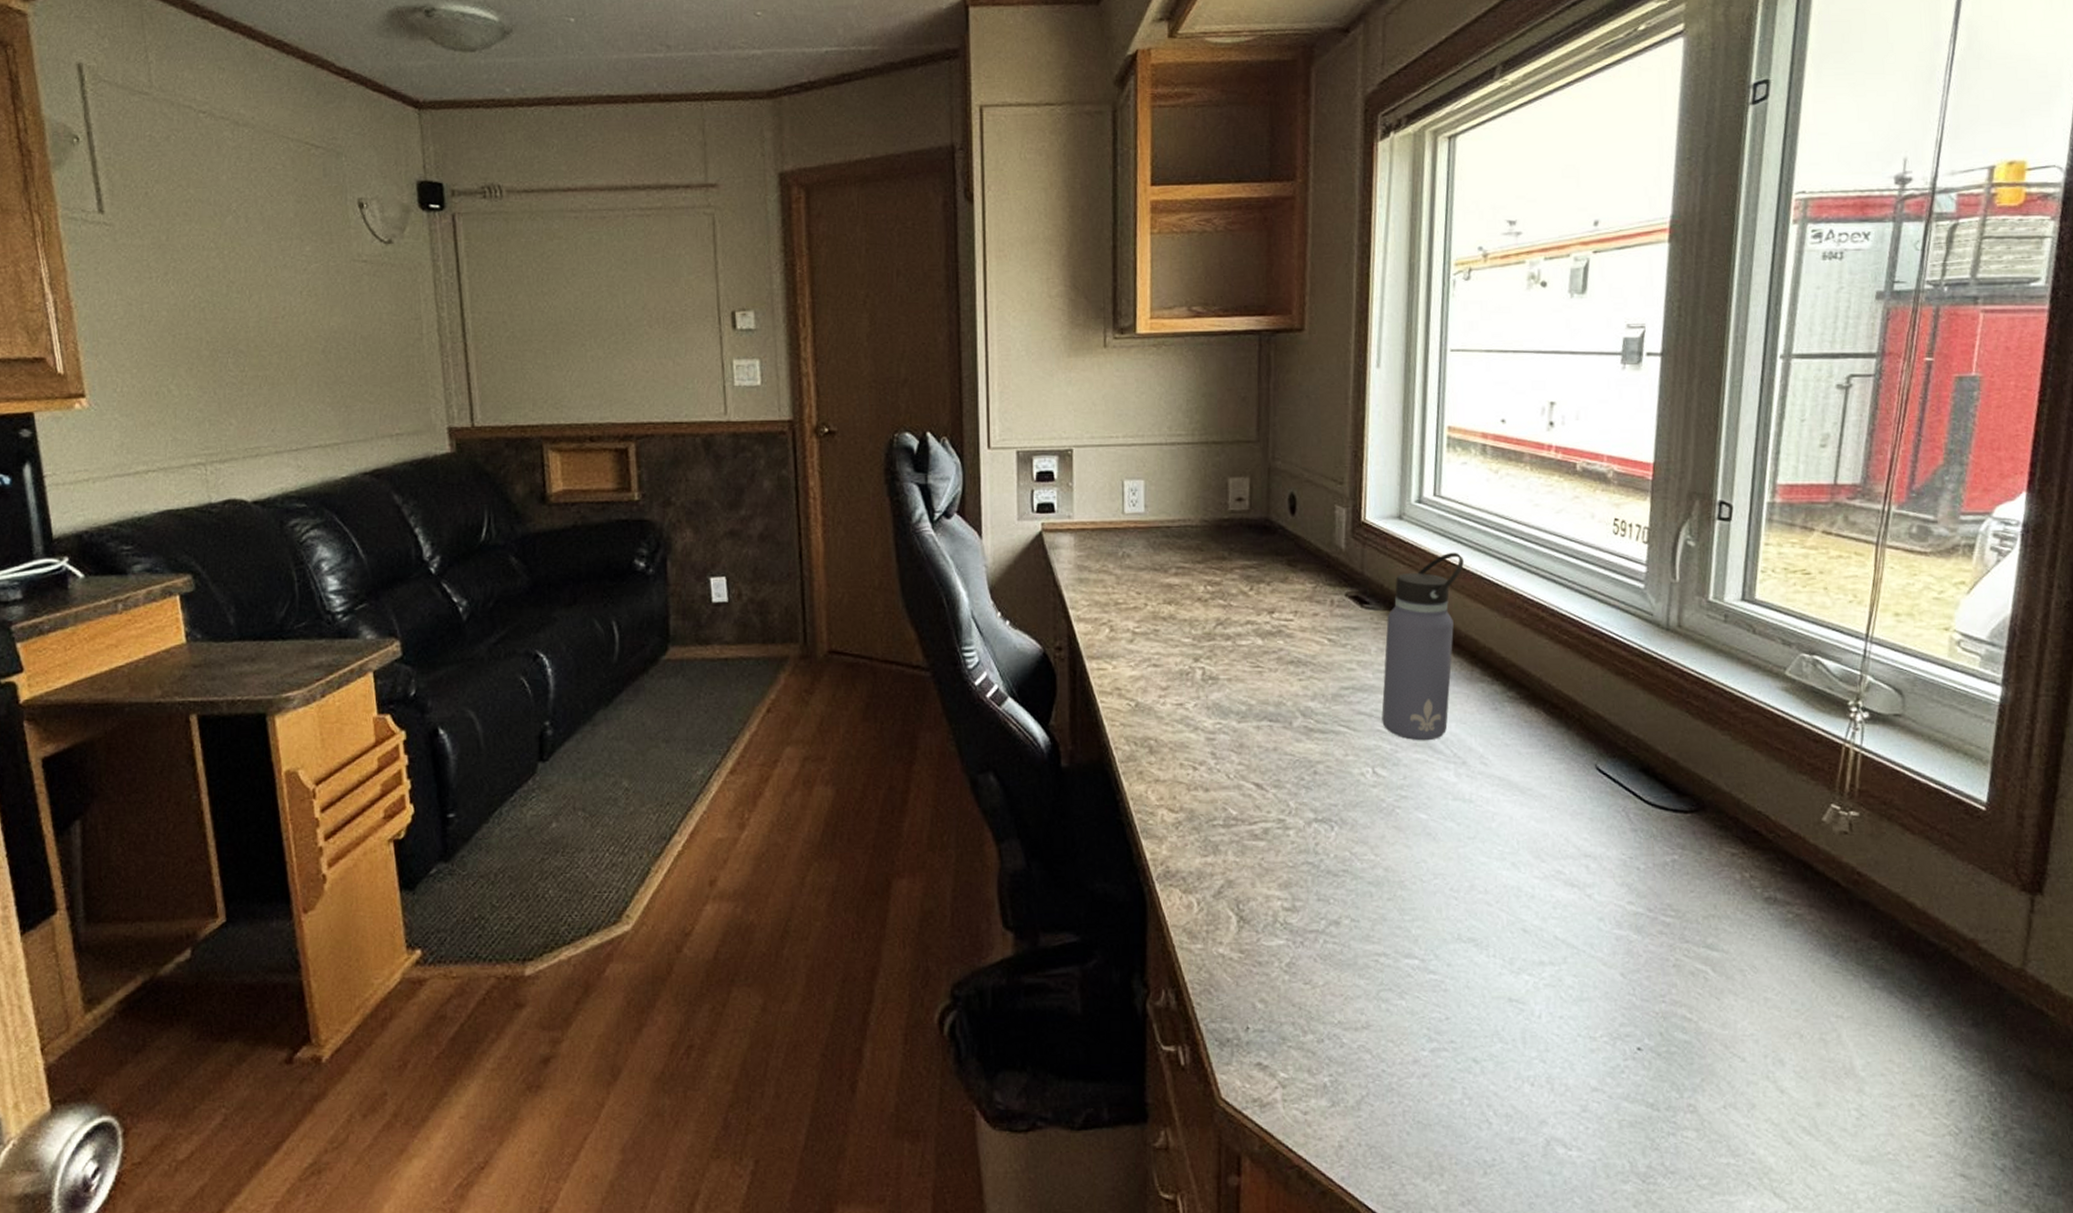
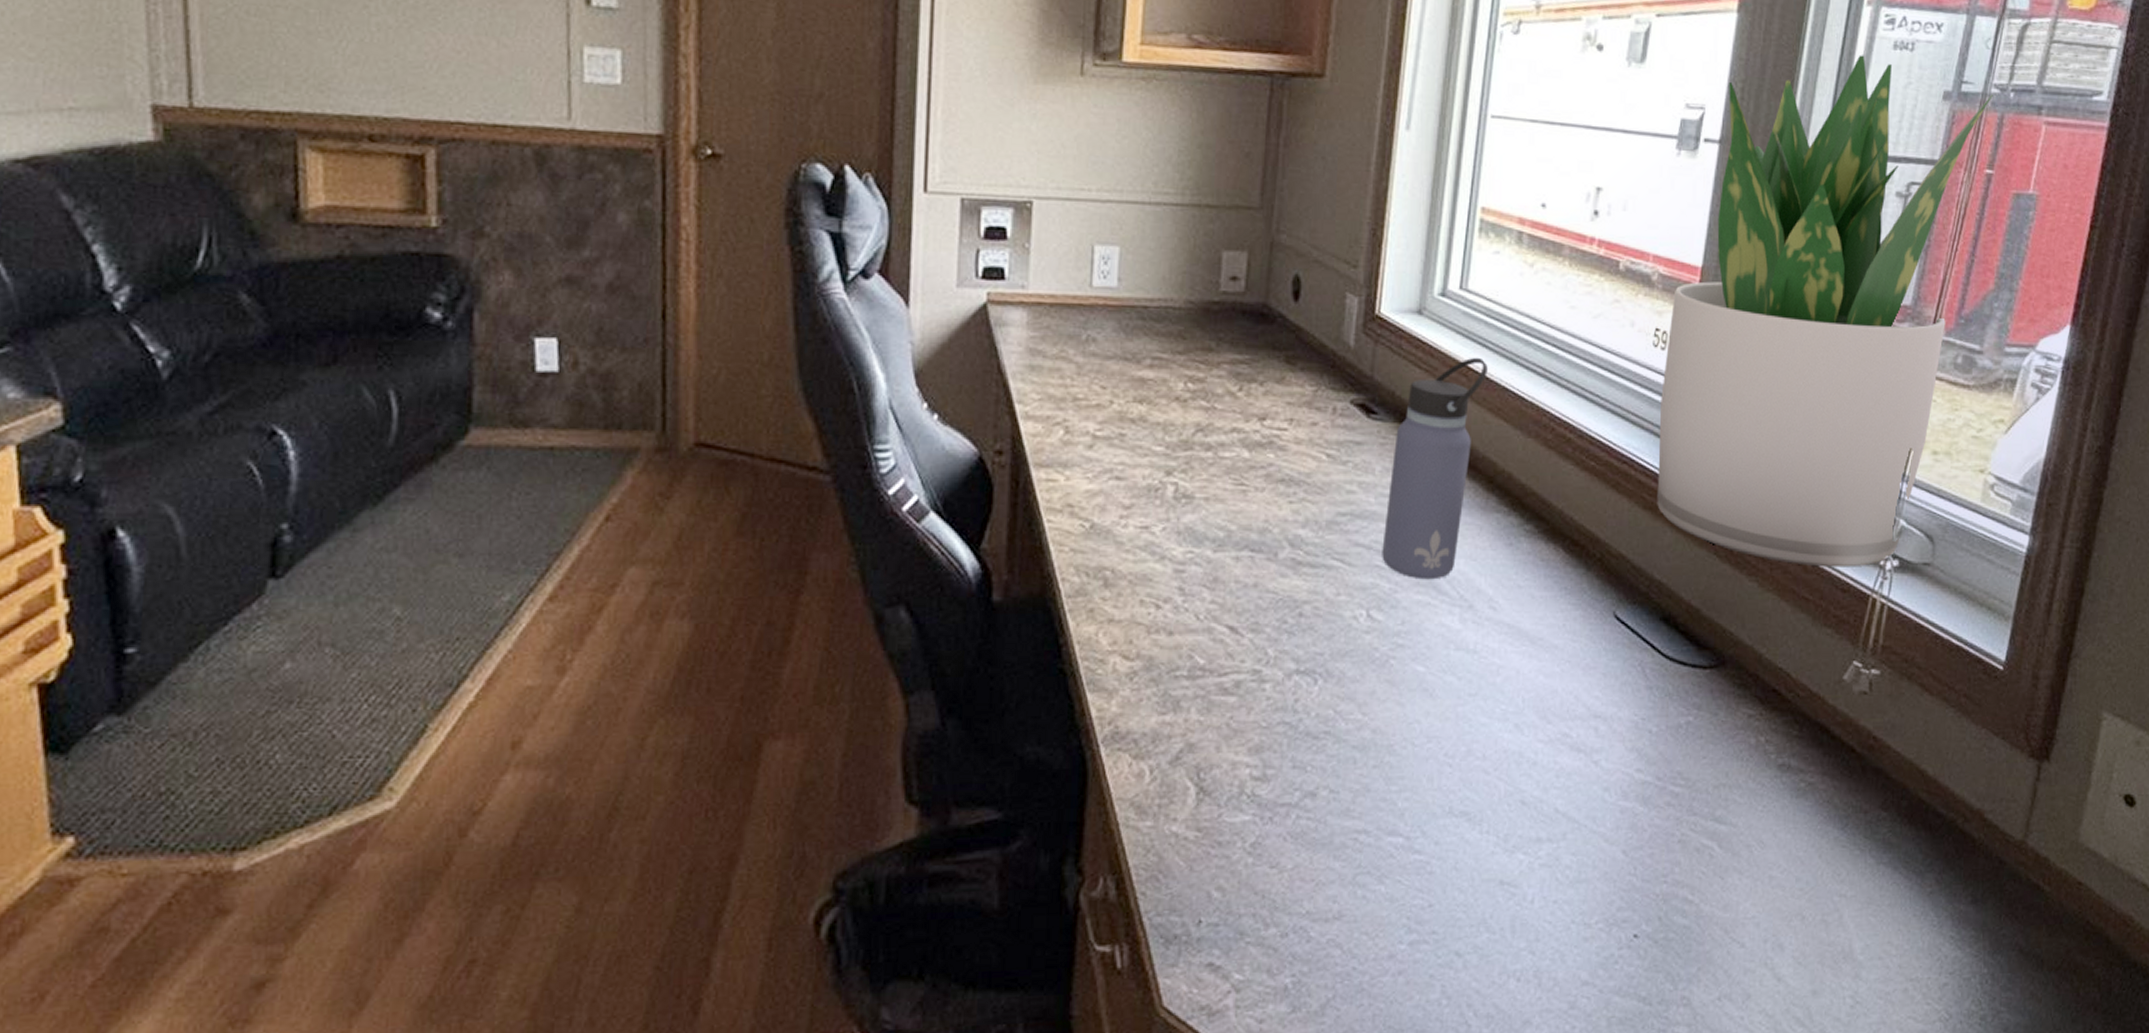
planter: none [1624,267,1926,721] -> present [1657,55,1993,567]

